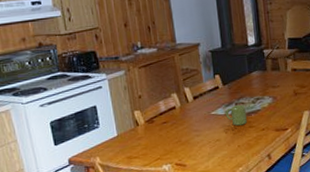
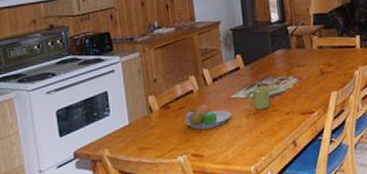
fruit bowl: none [168,119,212,142] -> present [184,104,232,130]

